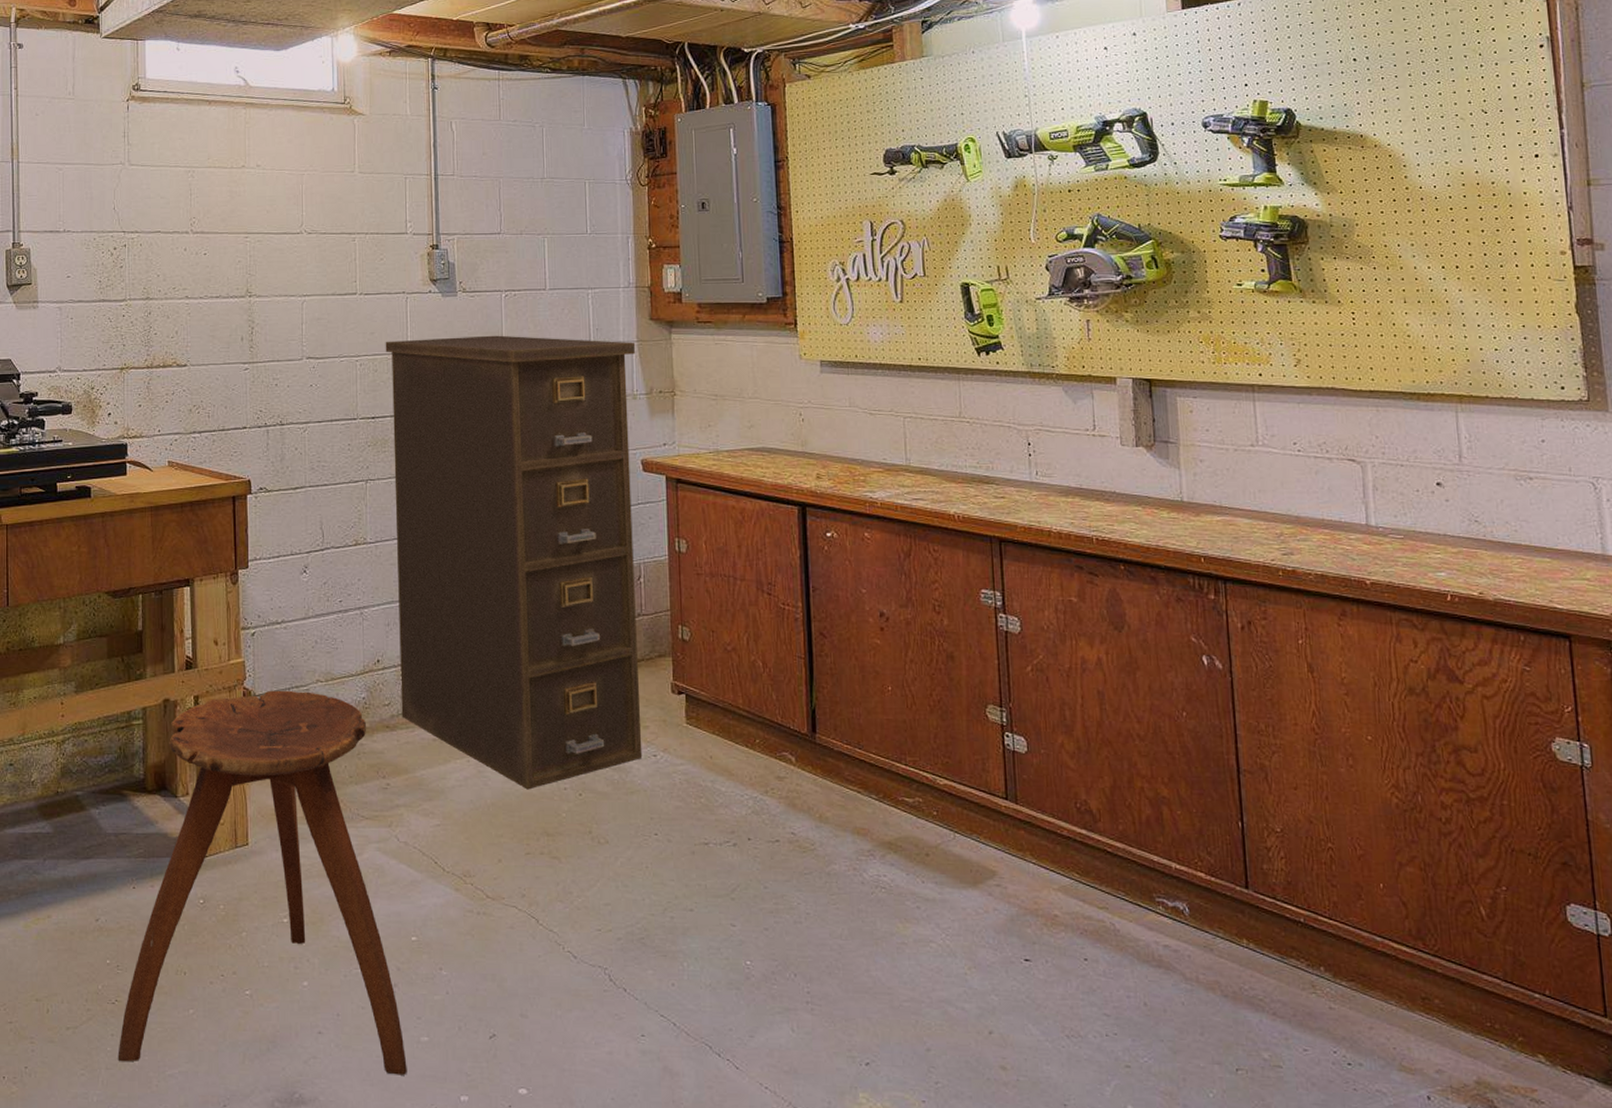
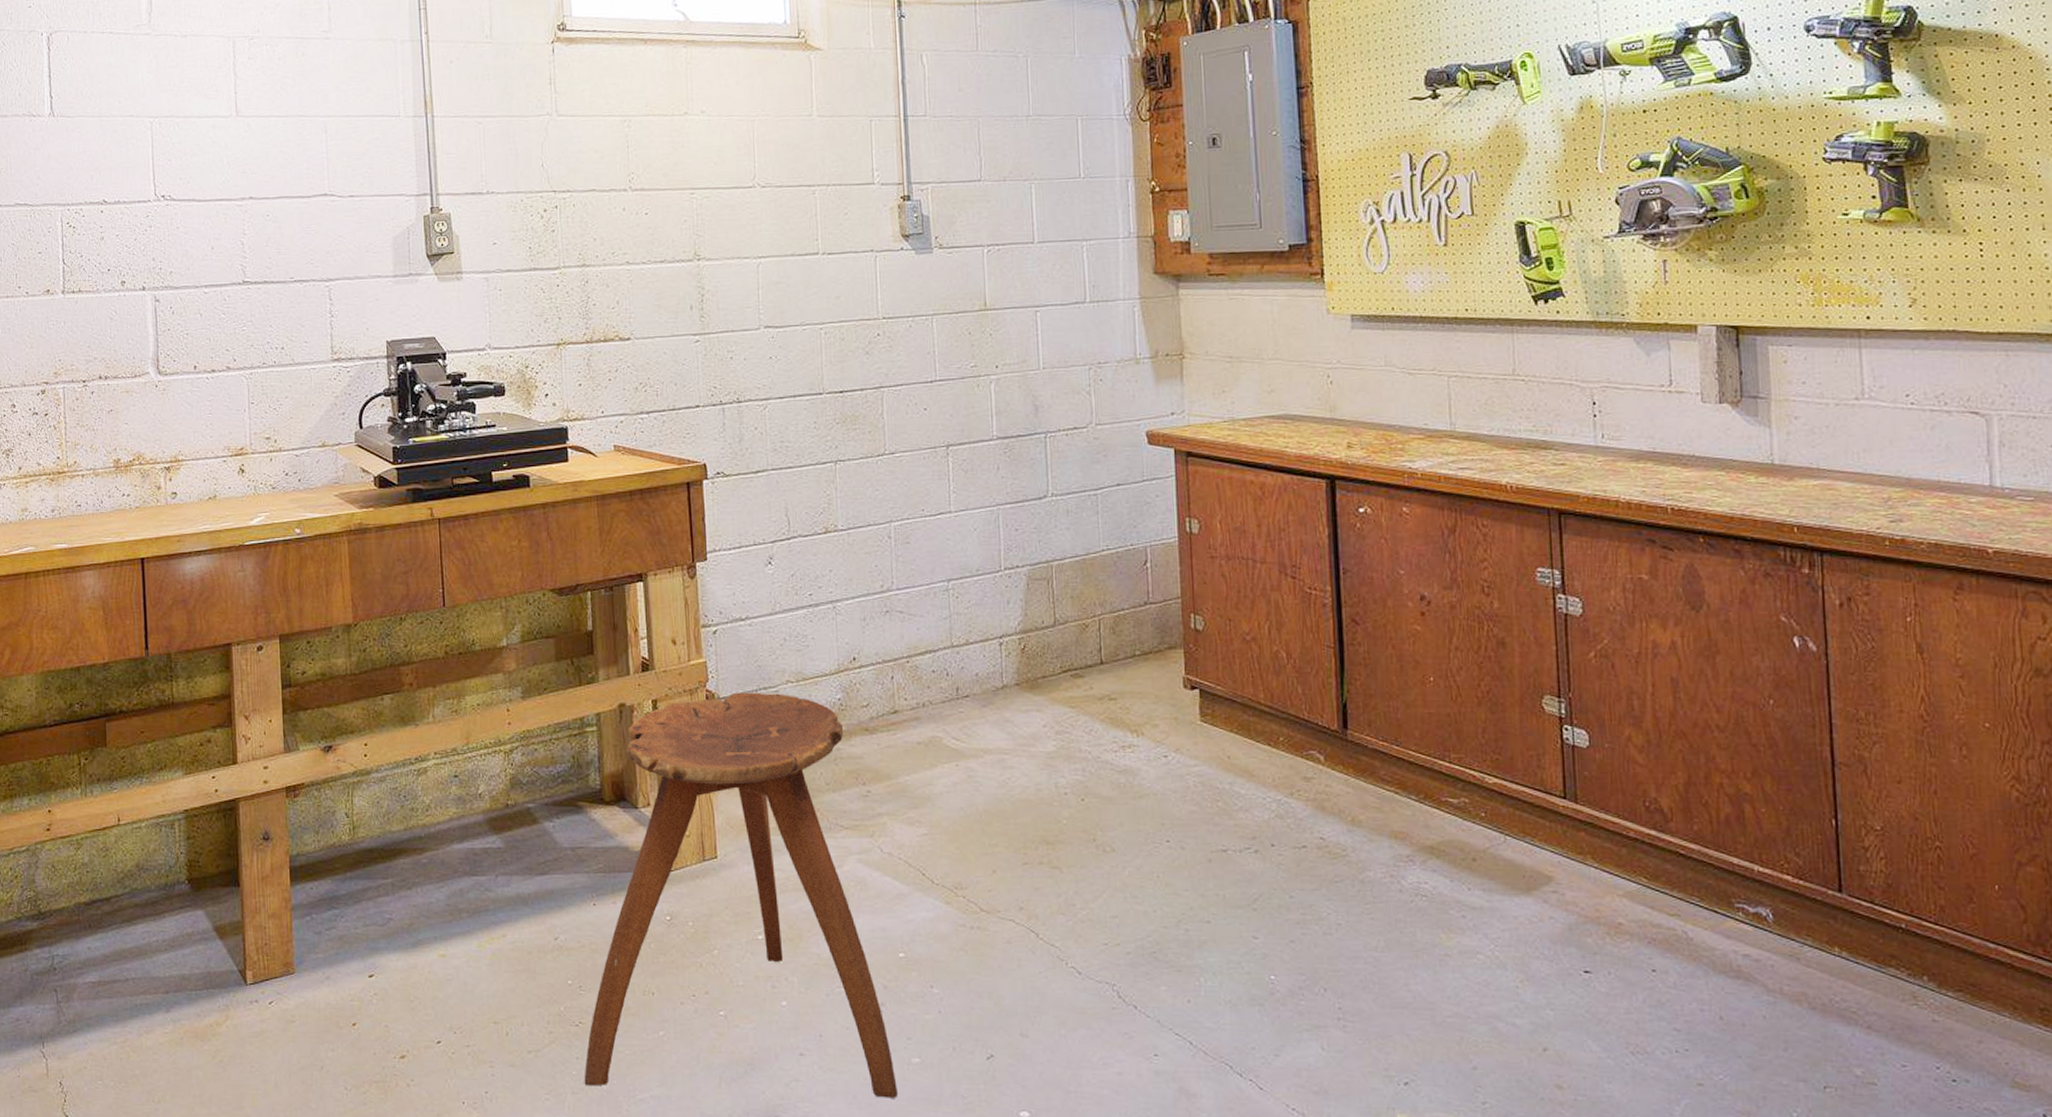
filing cabinet: present [385,335,643,790] -> none [852,295,1152,795]

